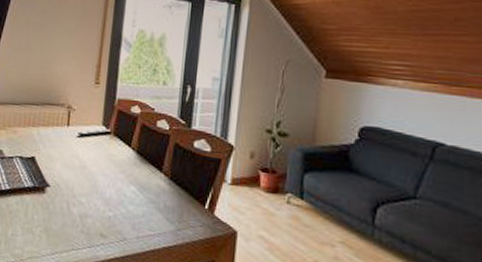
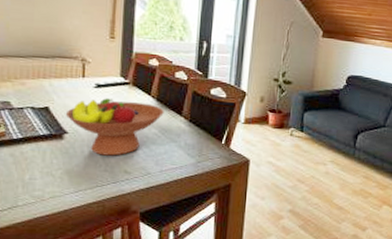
fruit bowl: none [49,149,144,215] -> present [65,98,164,156]

